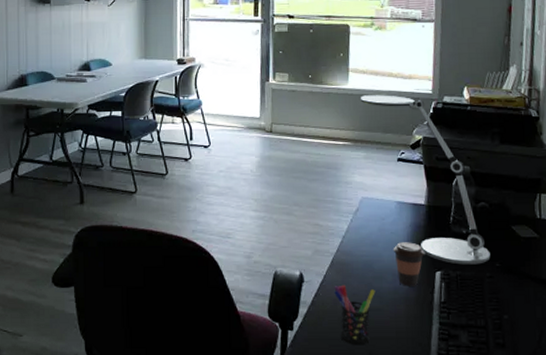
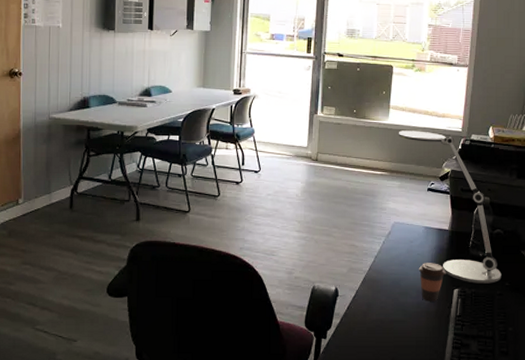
pen holder: present [334,284,375,346] -> none [364,299,401,353]

